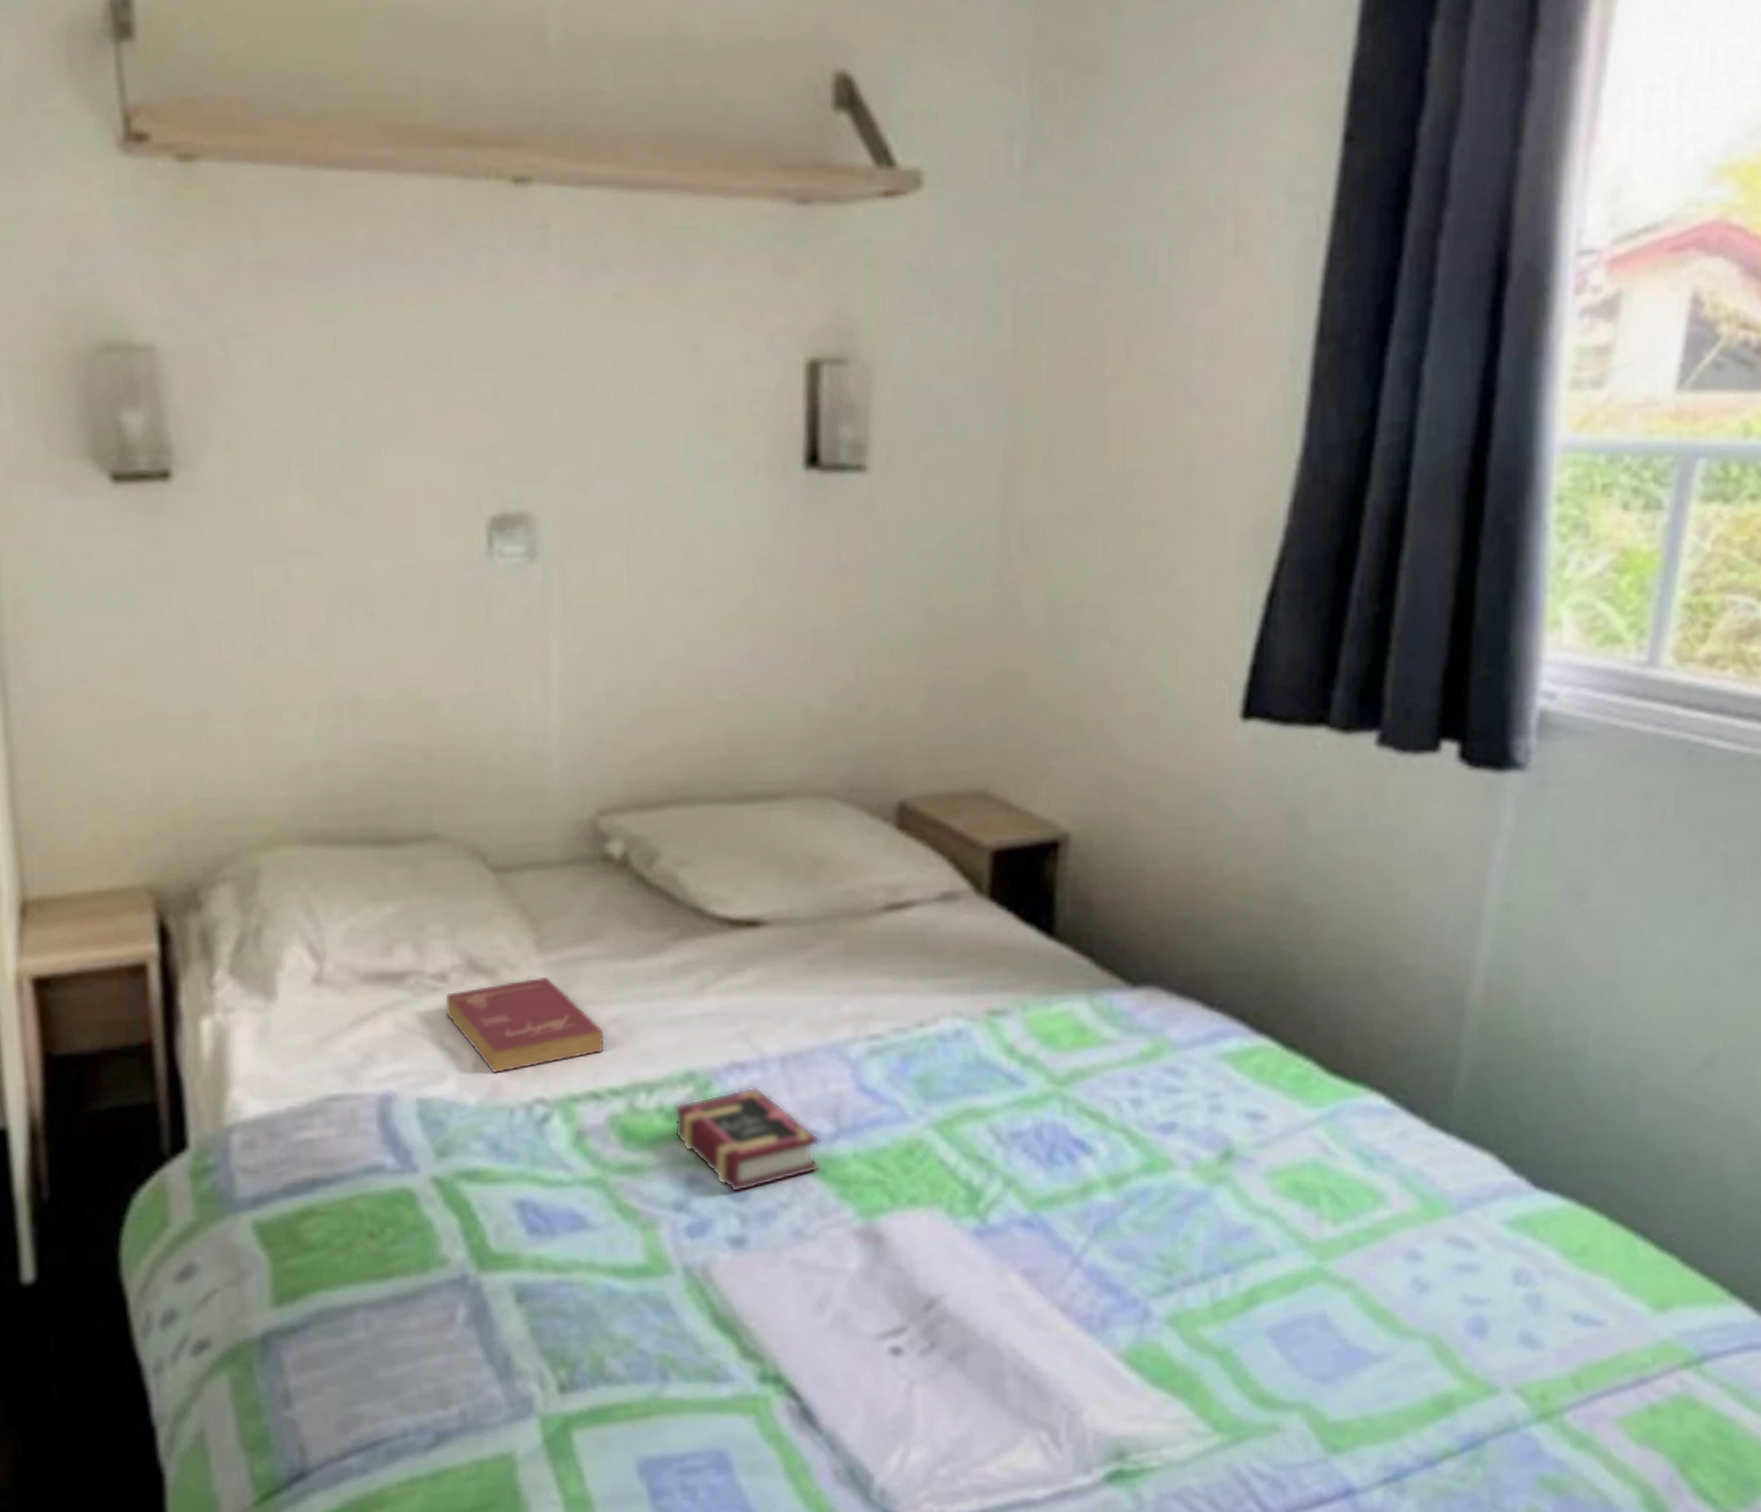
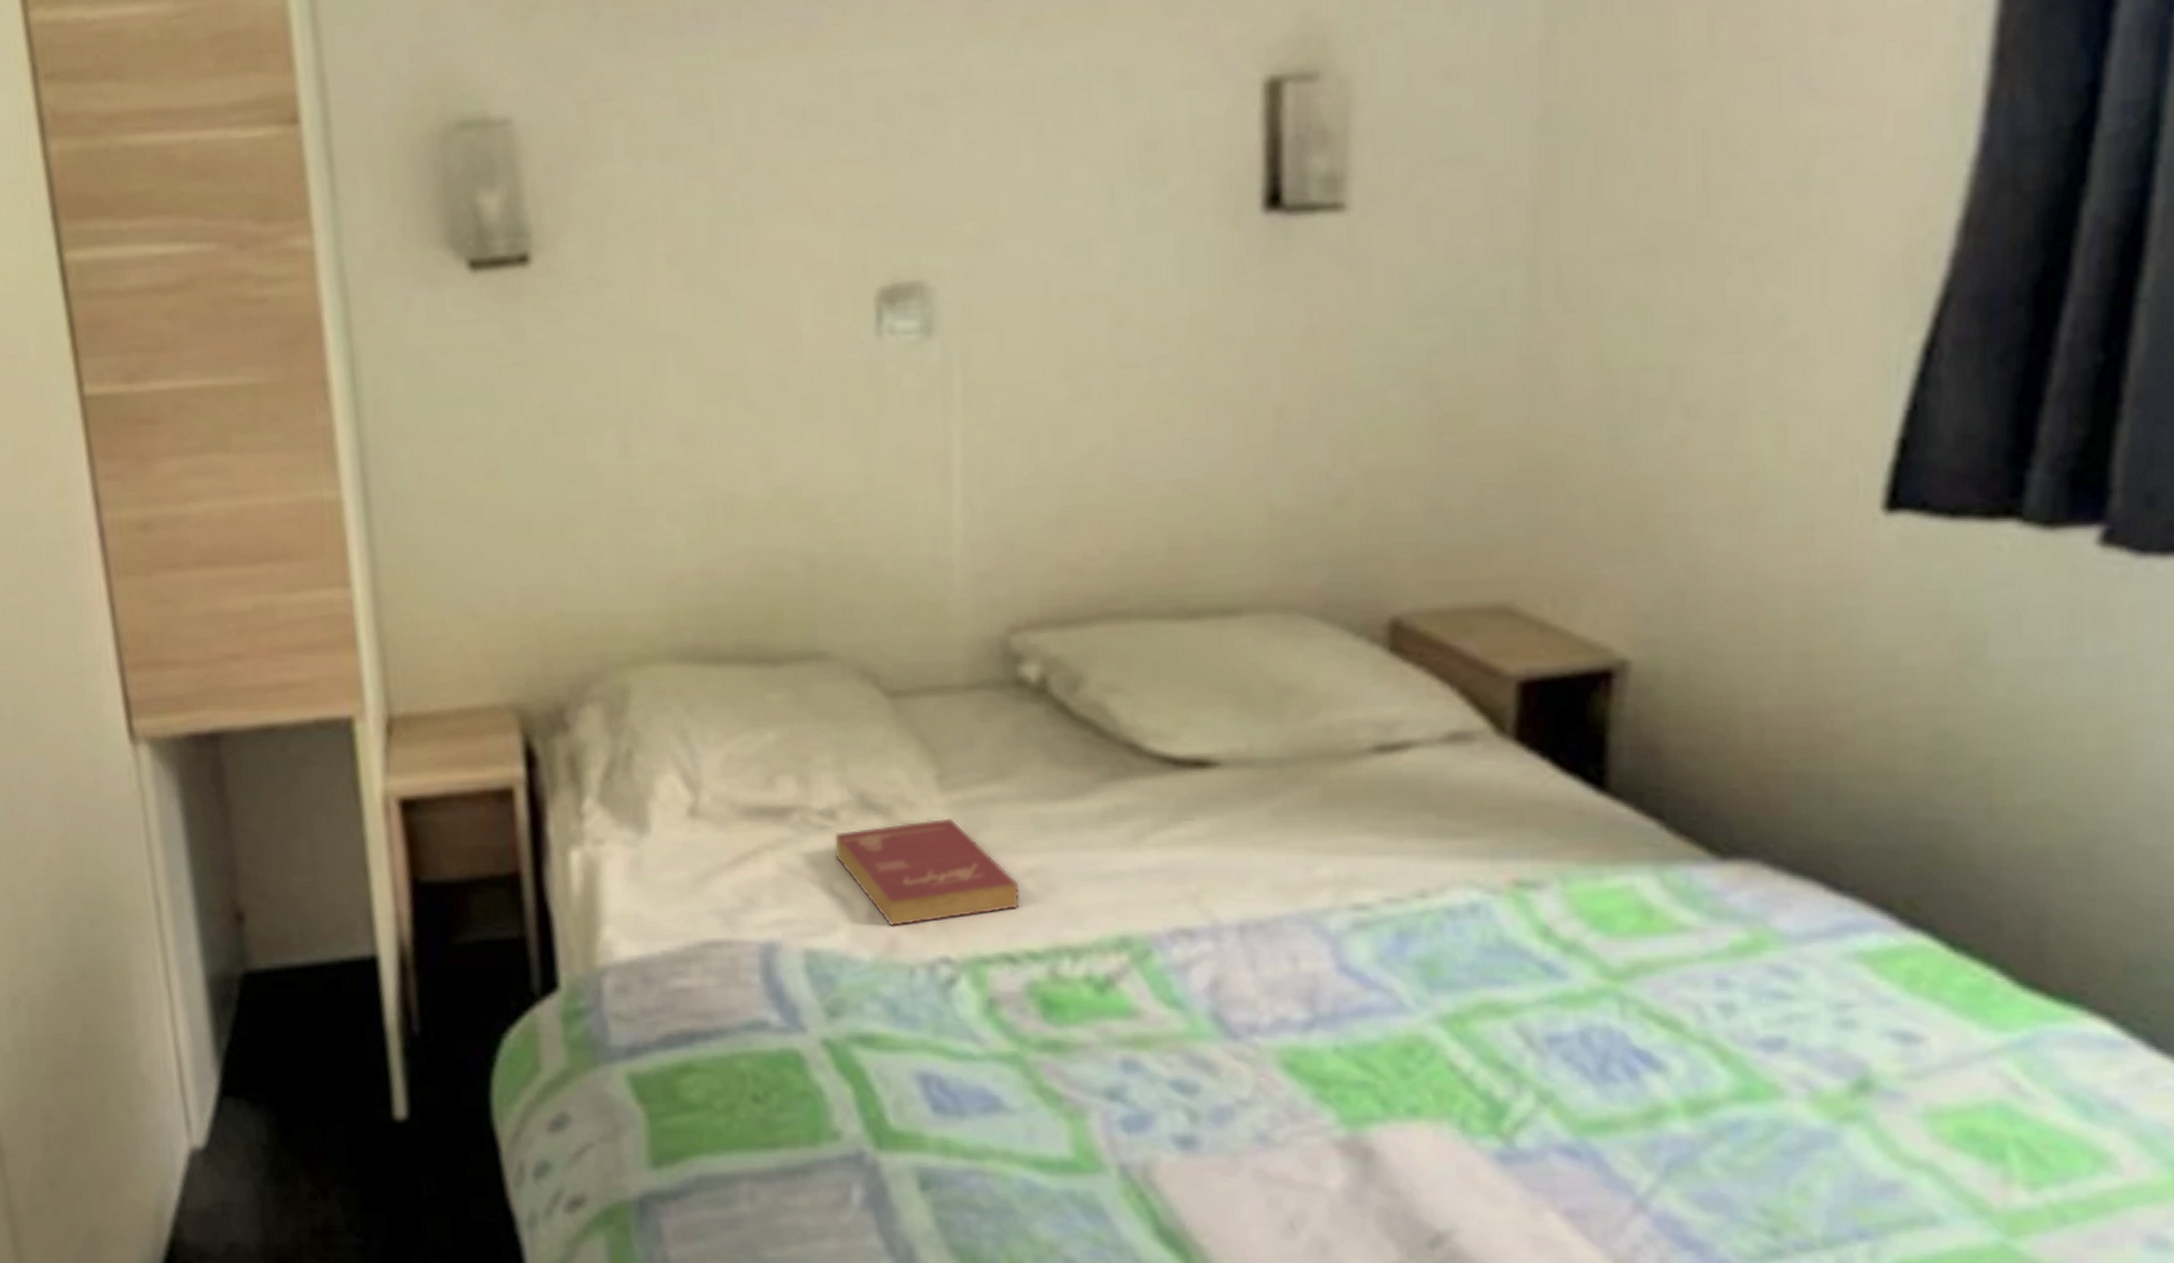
book: present [674,1086,821,1193] -> none [1105,959,1291,1084]

